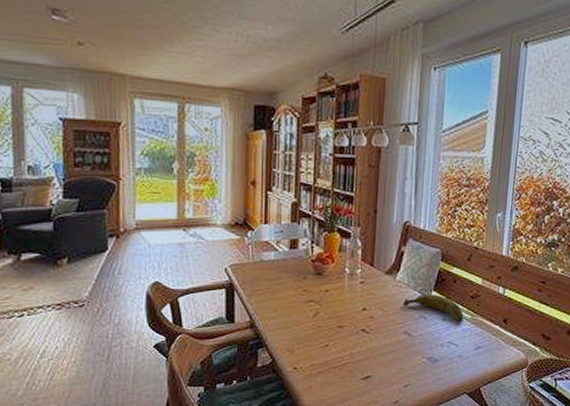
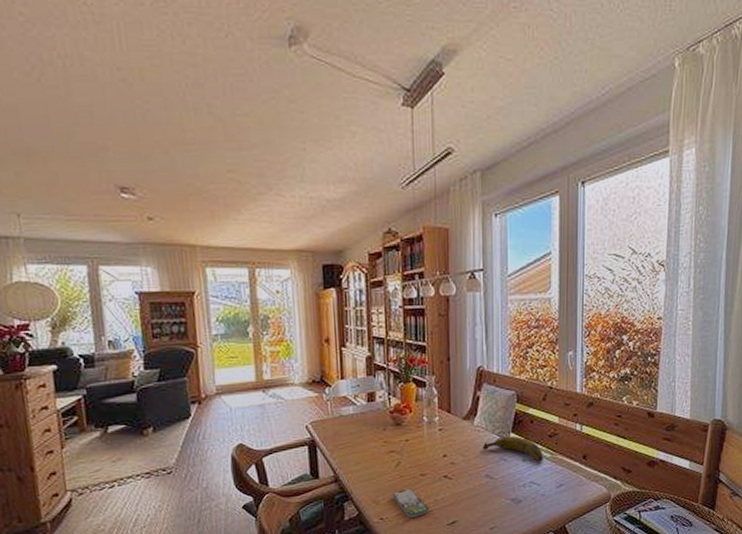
smartphone: none [307,339,345,370] -> present [392,488,430,519]

